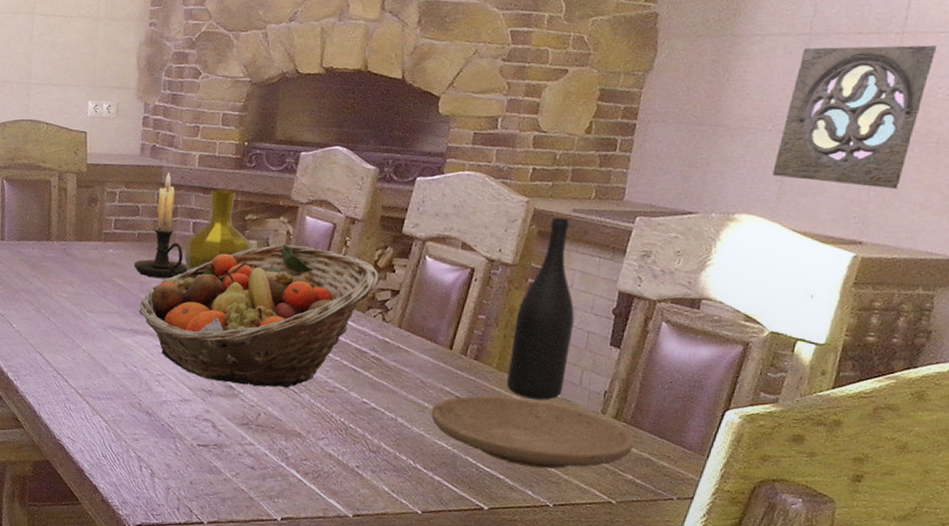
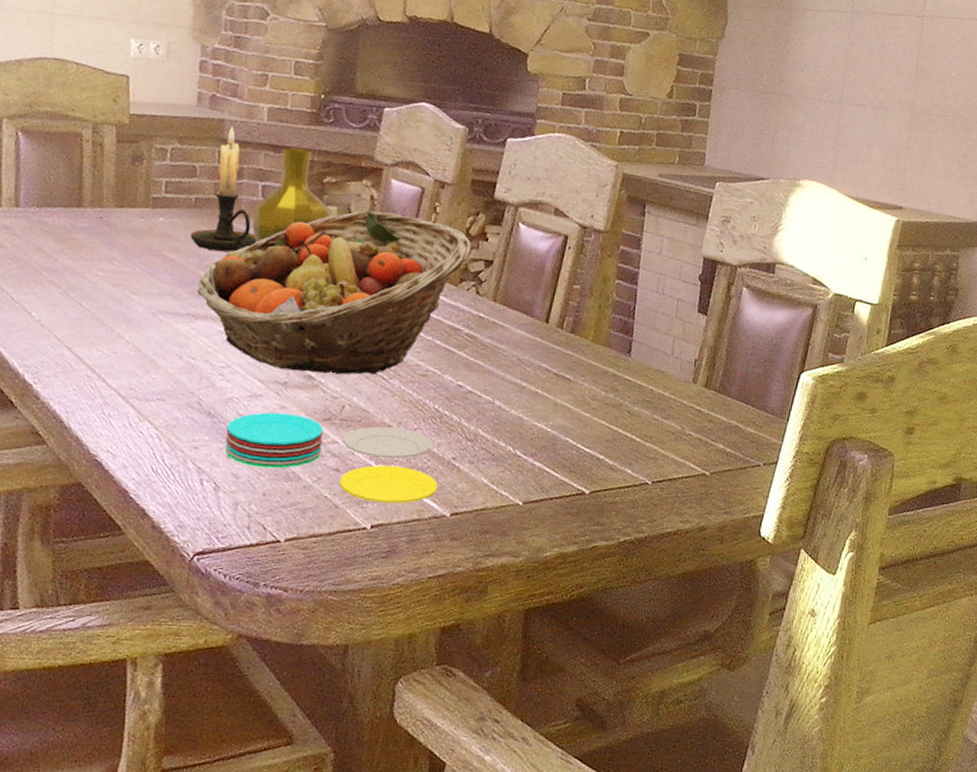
plate: none [160,414,342,502] -> present [225,412,438,504]
plate: present [431,395,634,469] -> none [529,370,724,445]
wine bottle: present [506,217,575,401] -> none [603,182,664,373]
wall ornament: present [772,45,936,189] -> none [828,24,948,158]

